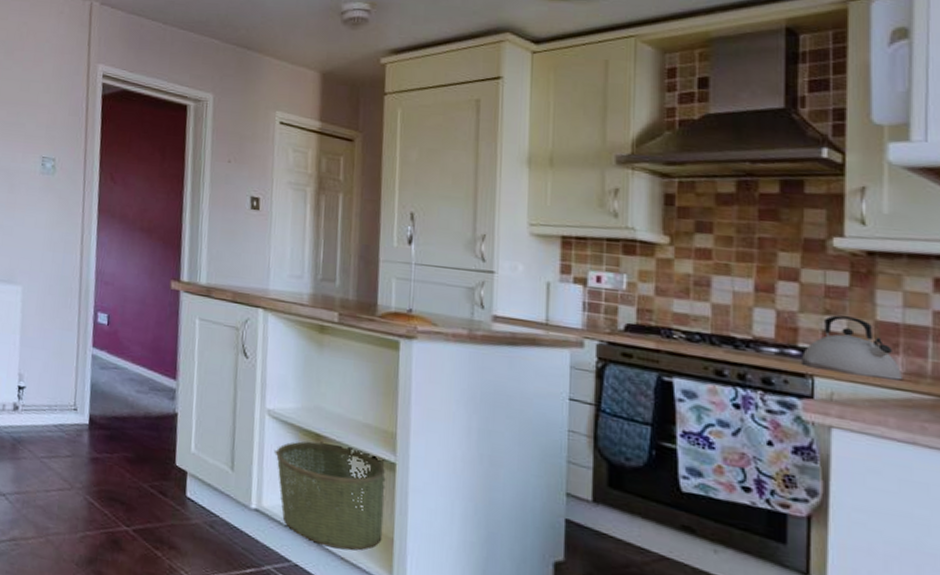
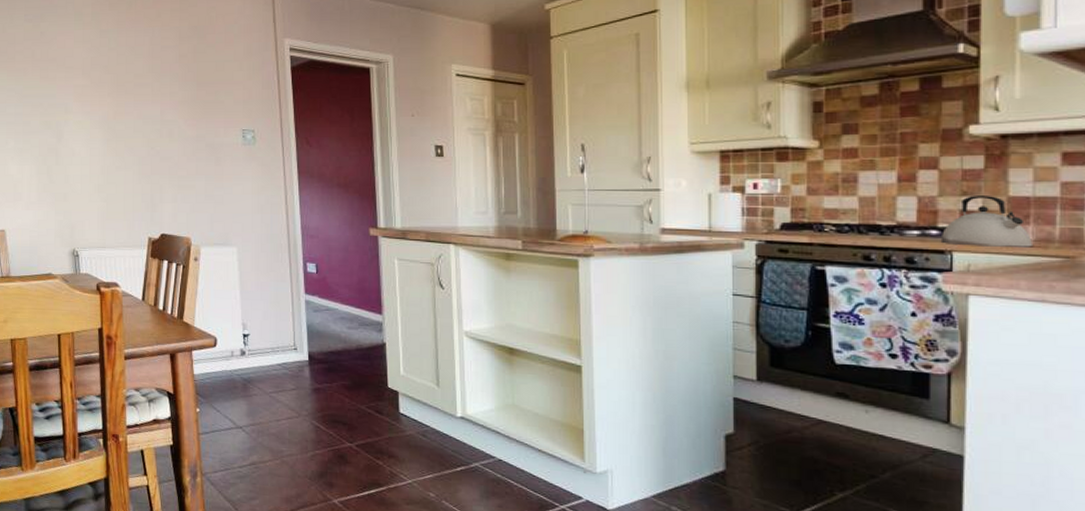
basket: present [275,441,385,550] -> none [474,355,574,443]

